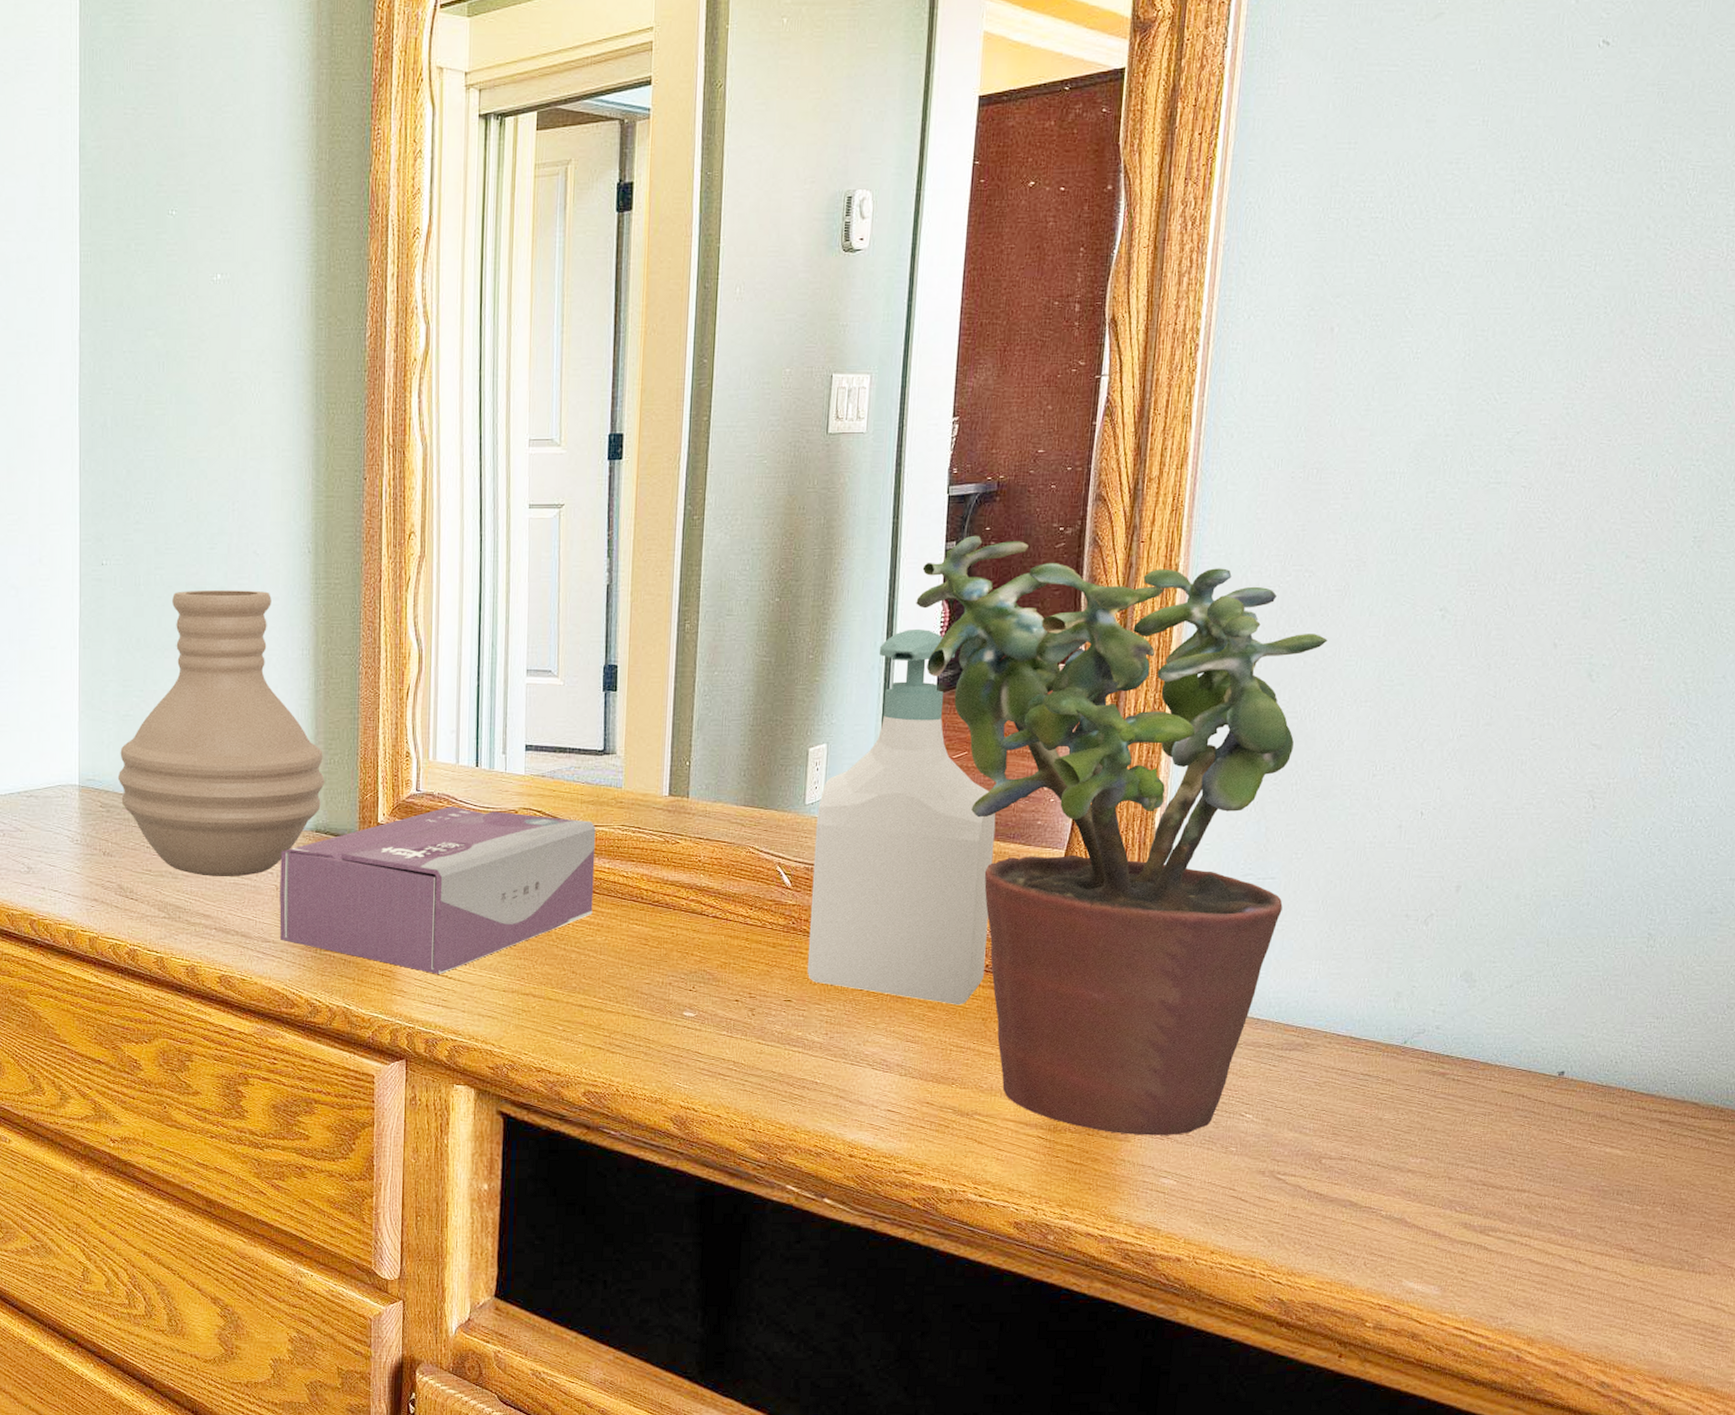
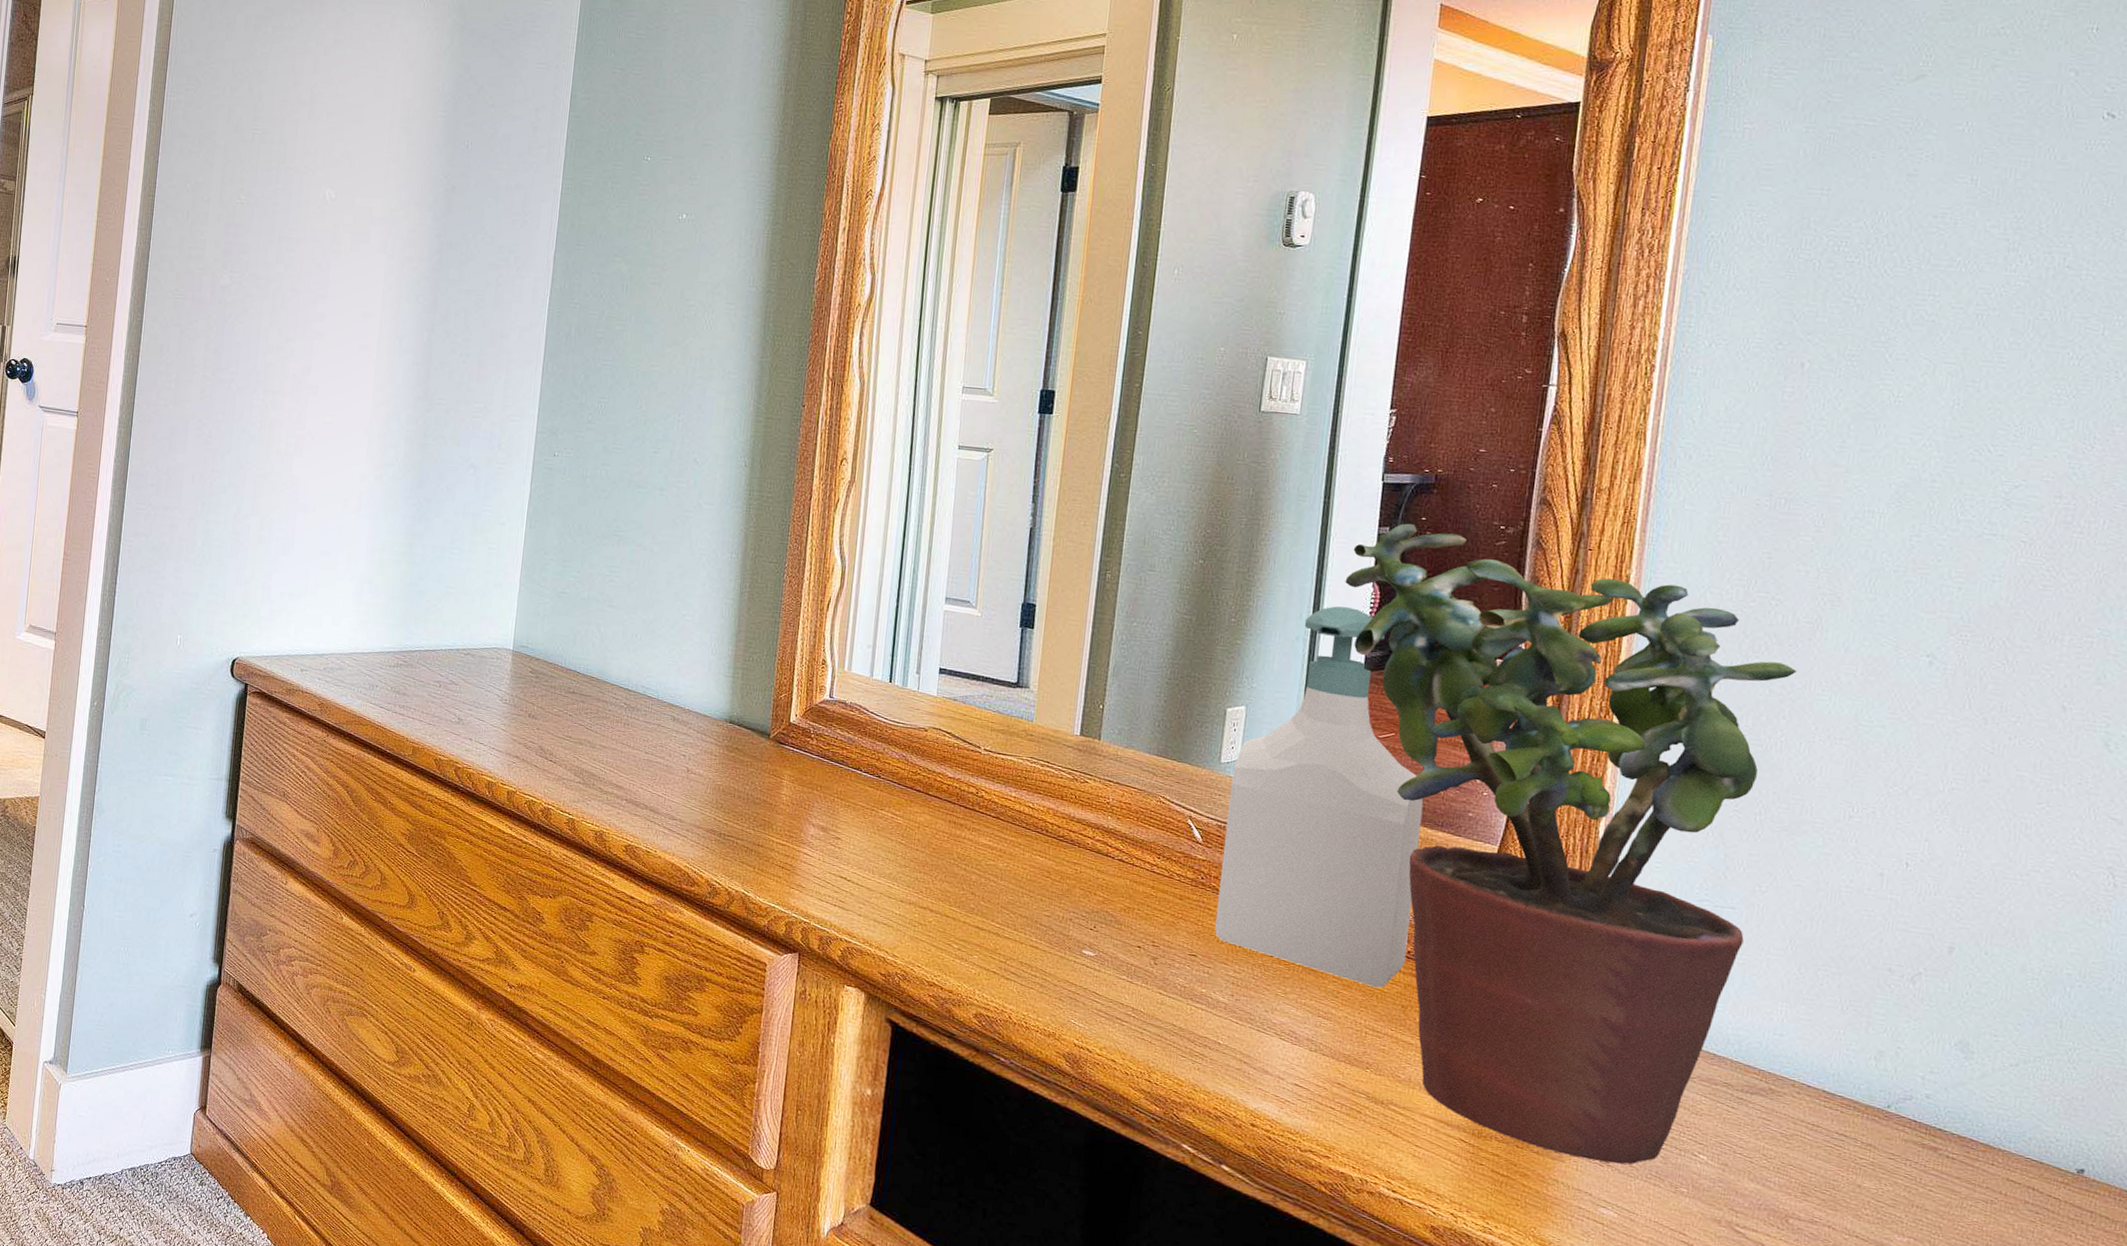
vase: present [117,590,325,878] -> none [548,487,743,755]
tissue box: present [279,805,596,974] -> none [687,715,1005,875]

